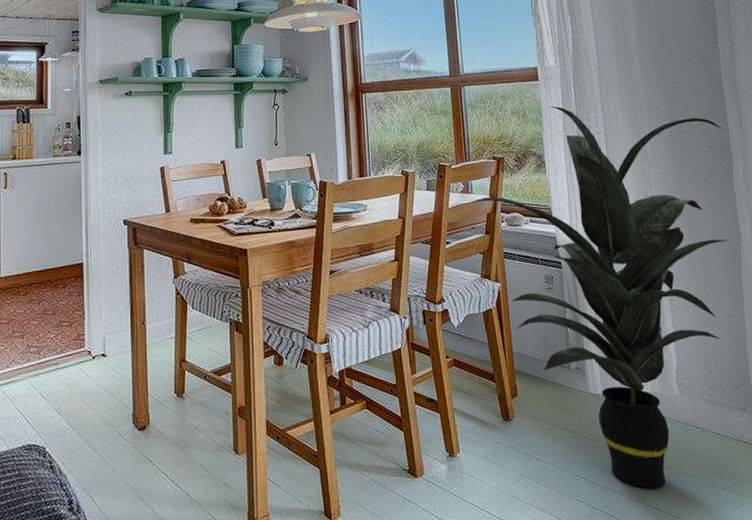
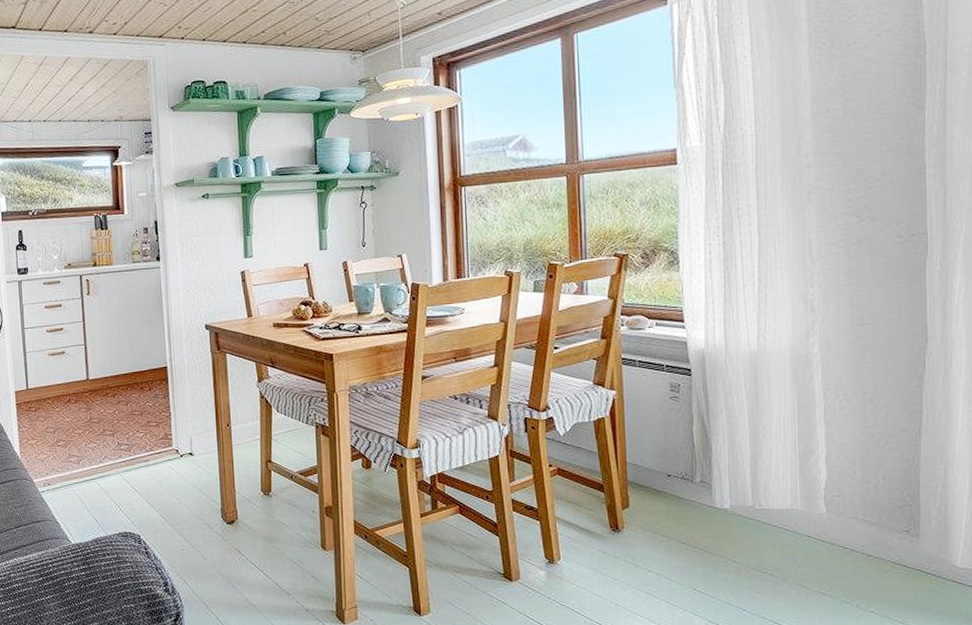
indoor plant: present [471,106,727,489] -> none [585,194,918,606]

